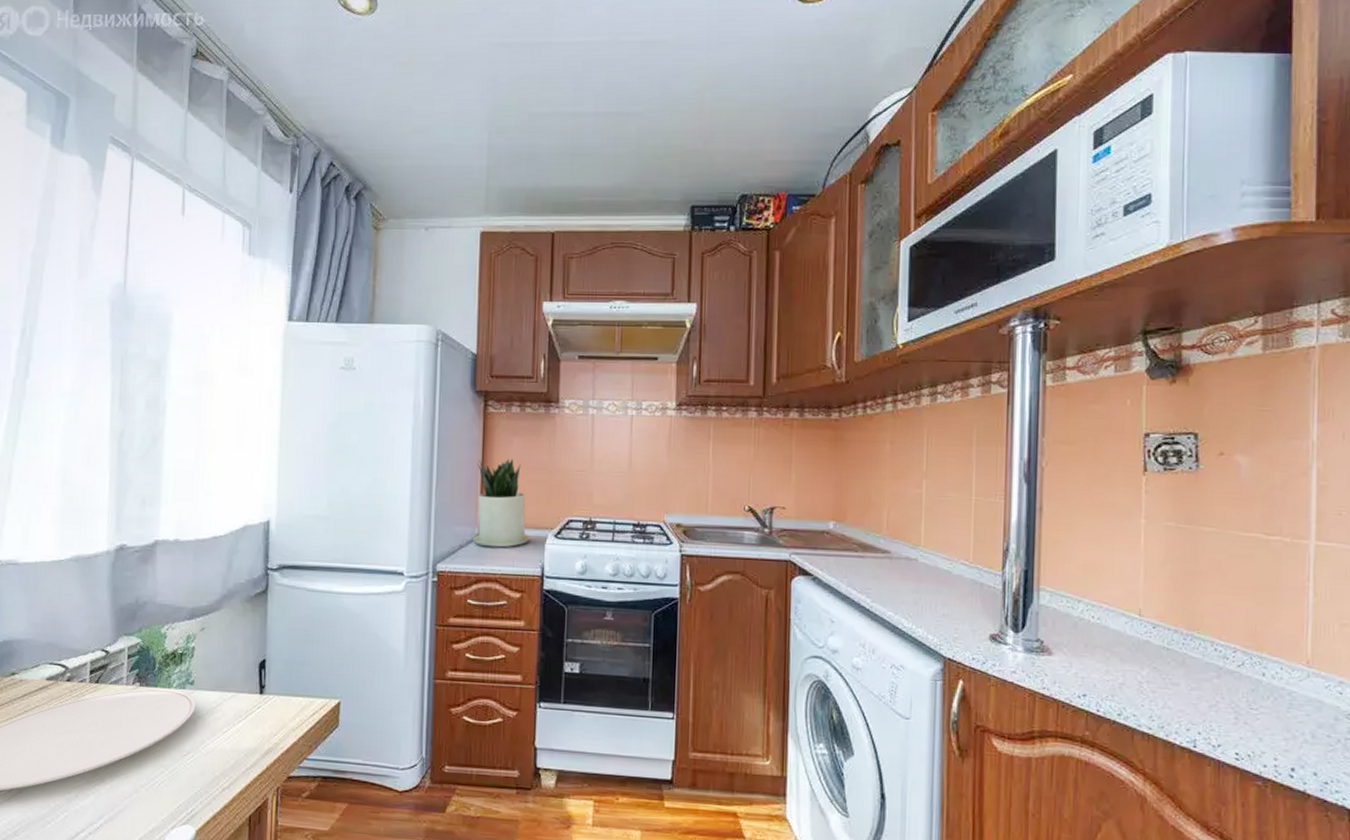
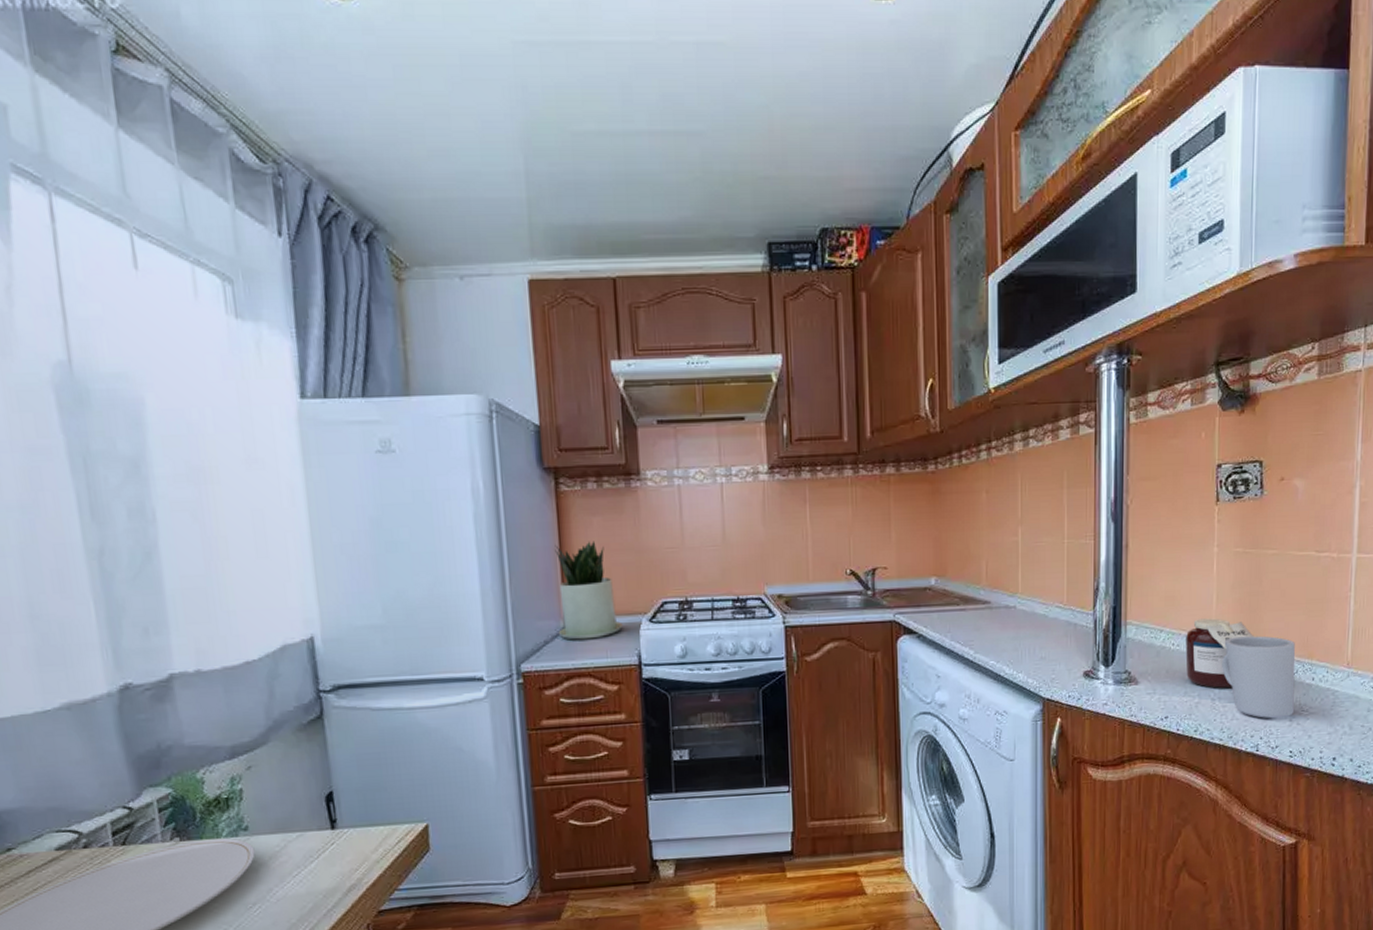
jar: none [1107,593,1190,672] -> present [1185,618,1254,688]
mug: none [1151,617,1241,714] -> present [1222,636,1296,719]

